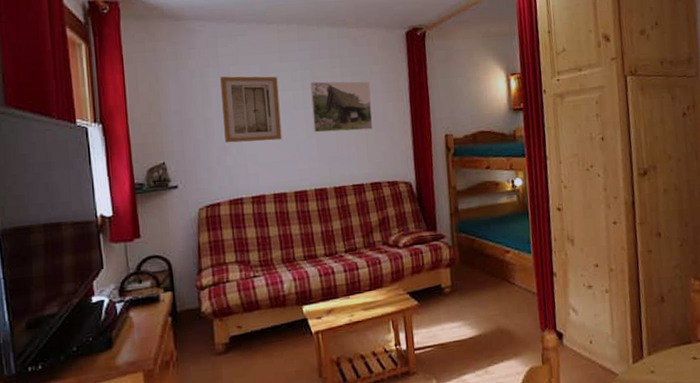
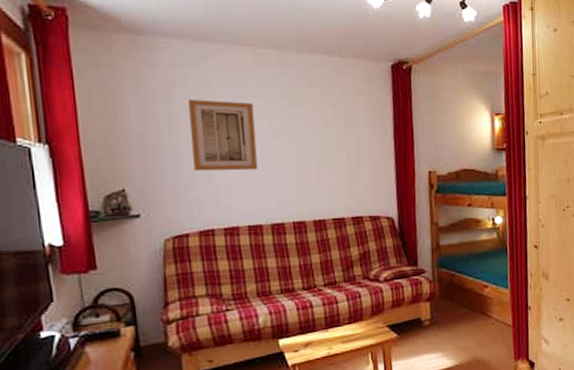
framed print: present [310,81,373,133] -> none [289,111,356,164]

